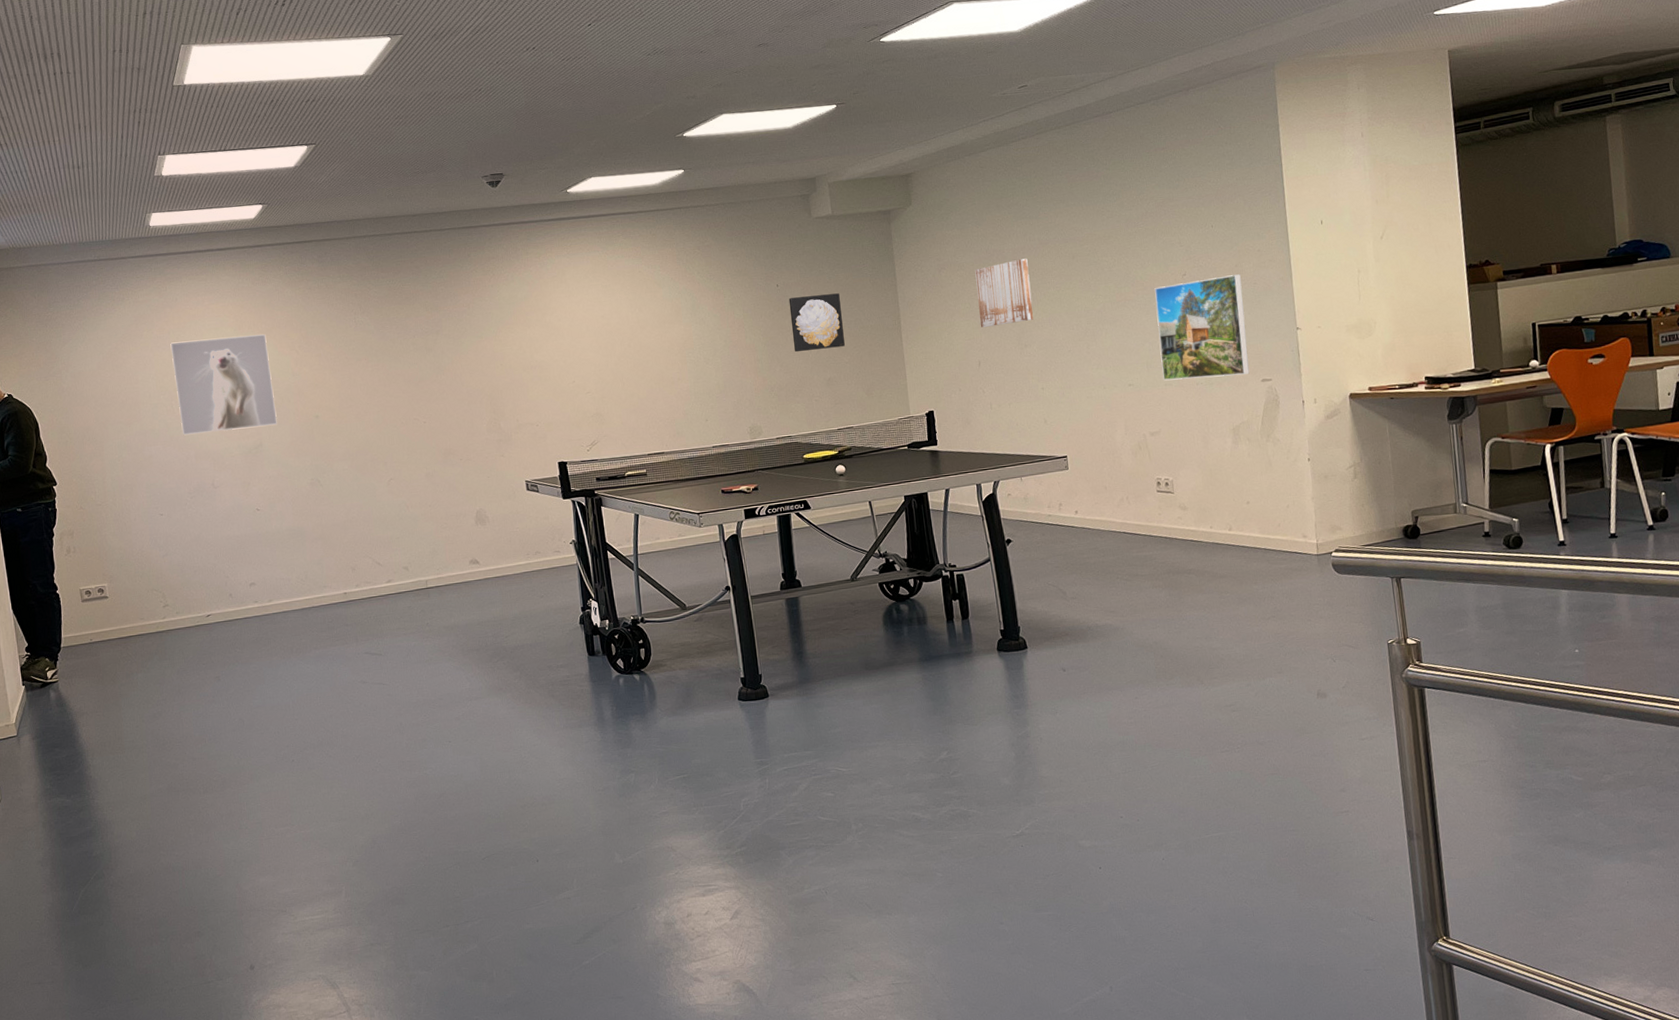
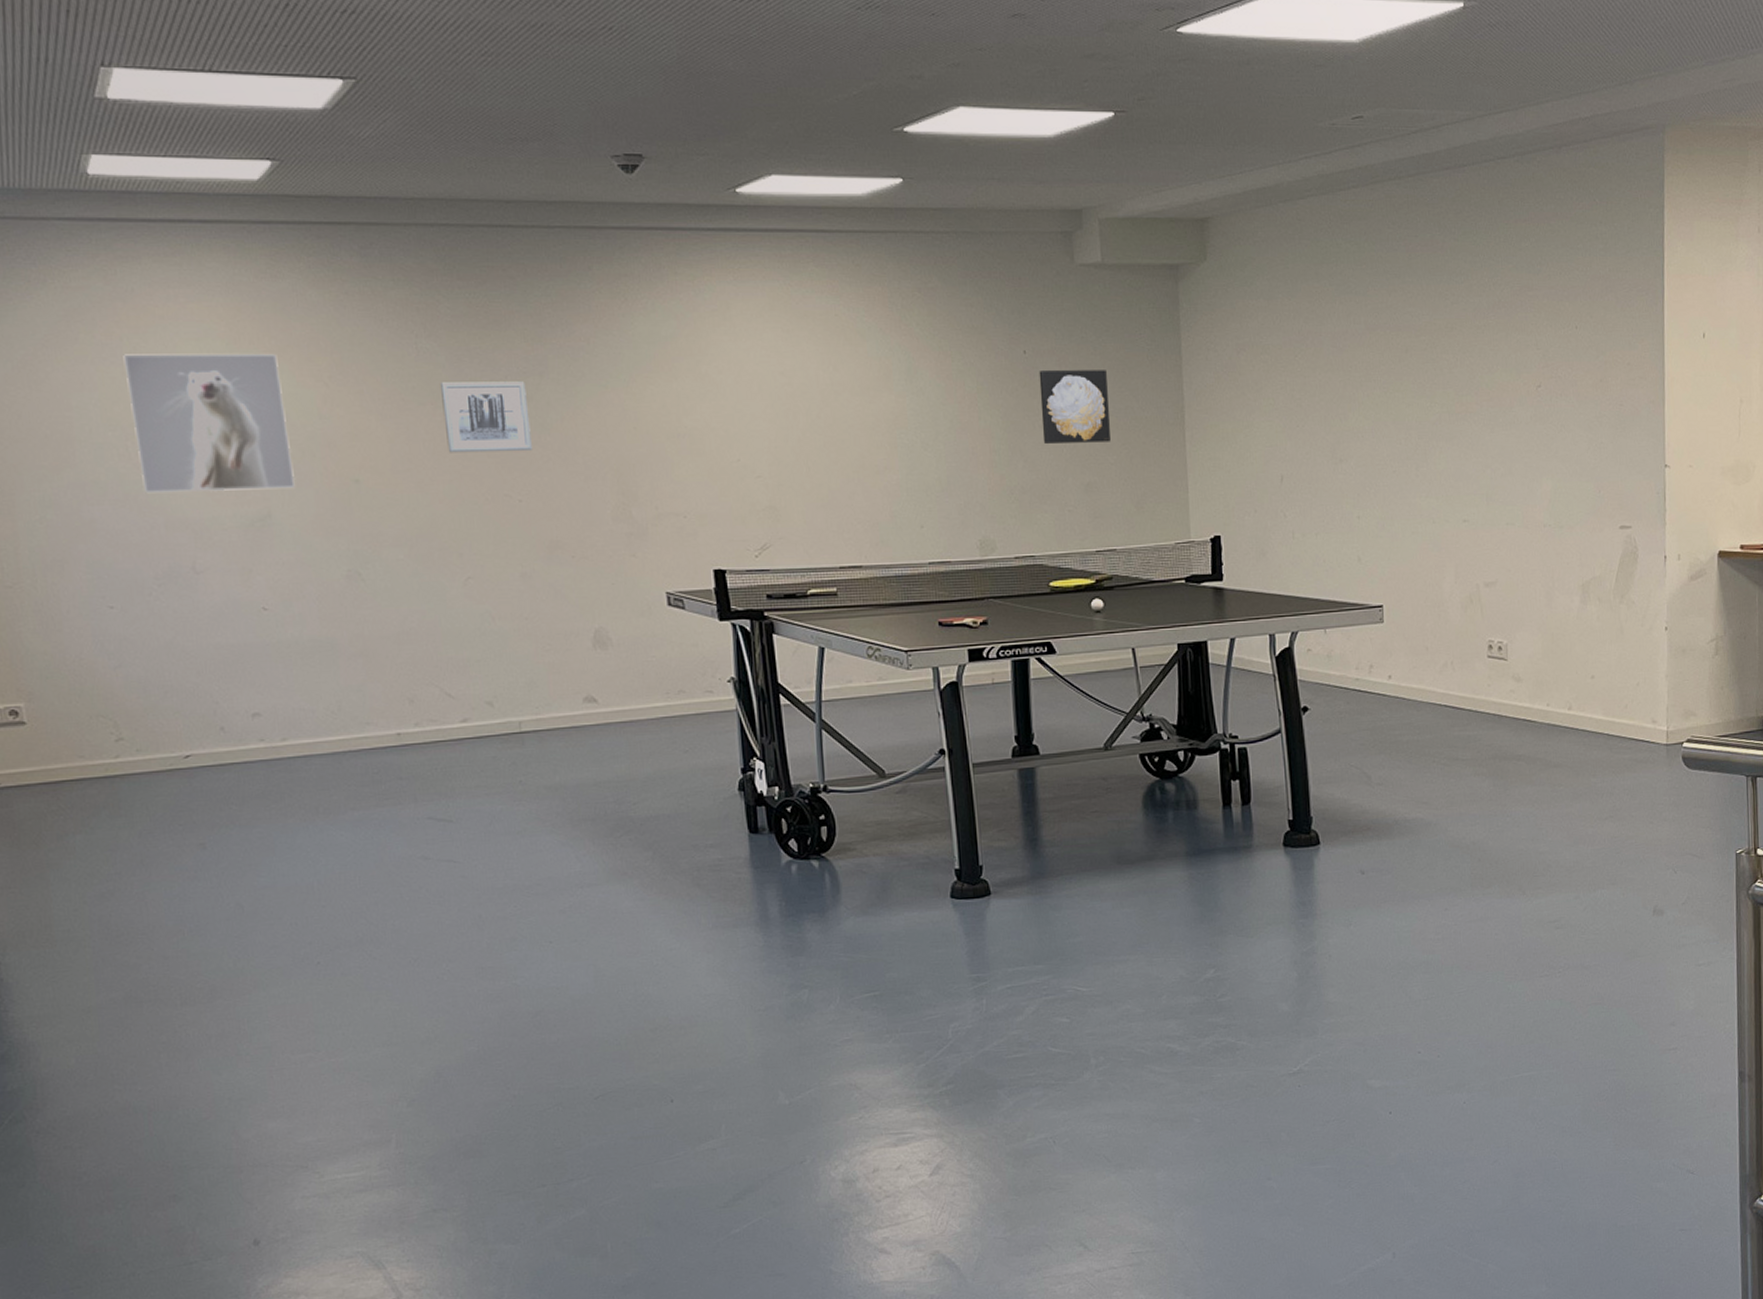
wall art: none [371,338,432,393] -> present [441,381,532,453]
wall art: present [975,258,1033,327] -> none [1283,346,1352,432]
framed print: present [1154,274,1250,381] -> none [1502,392,1607,519]

